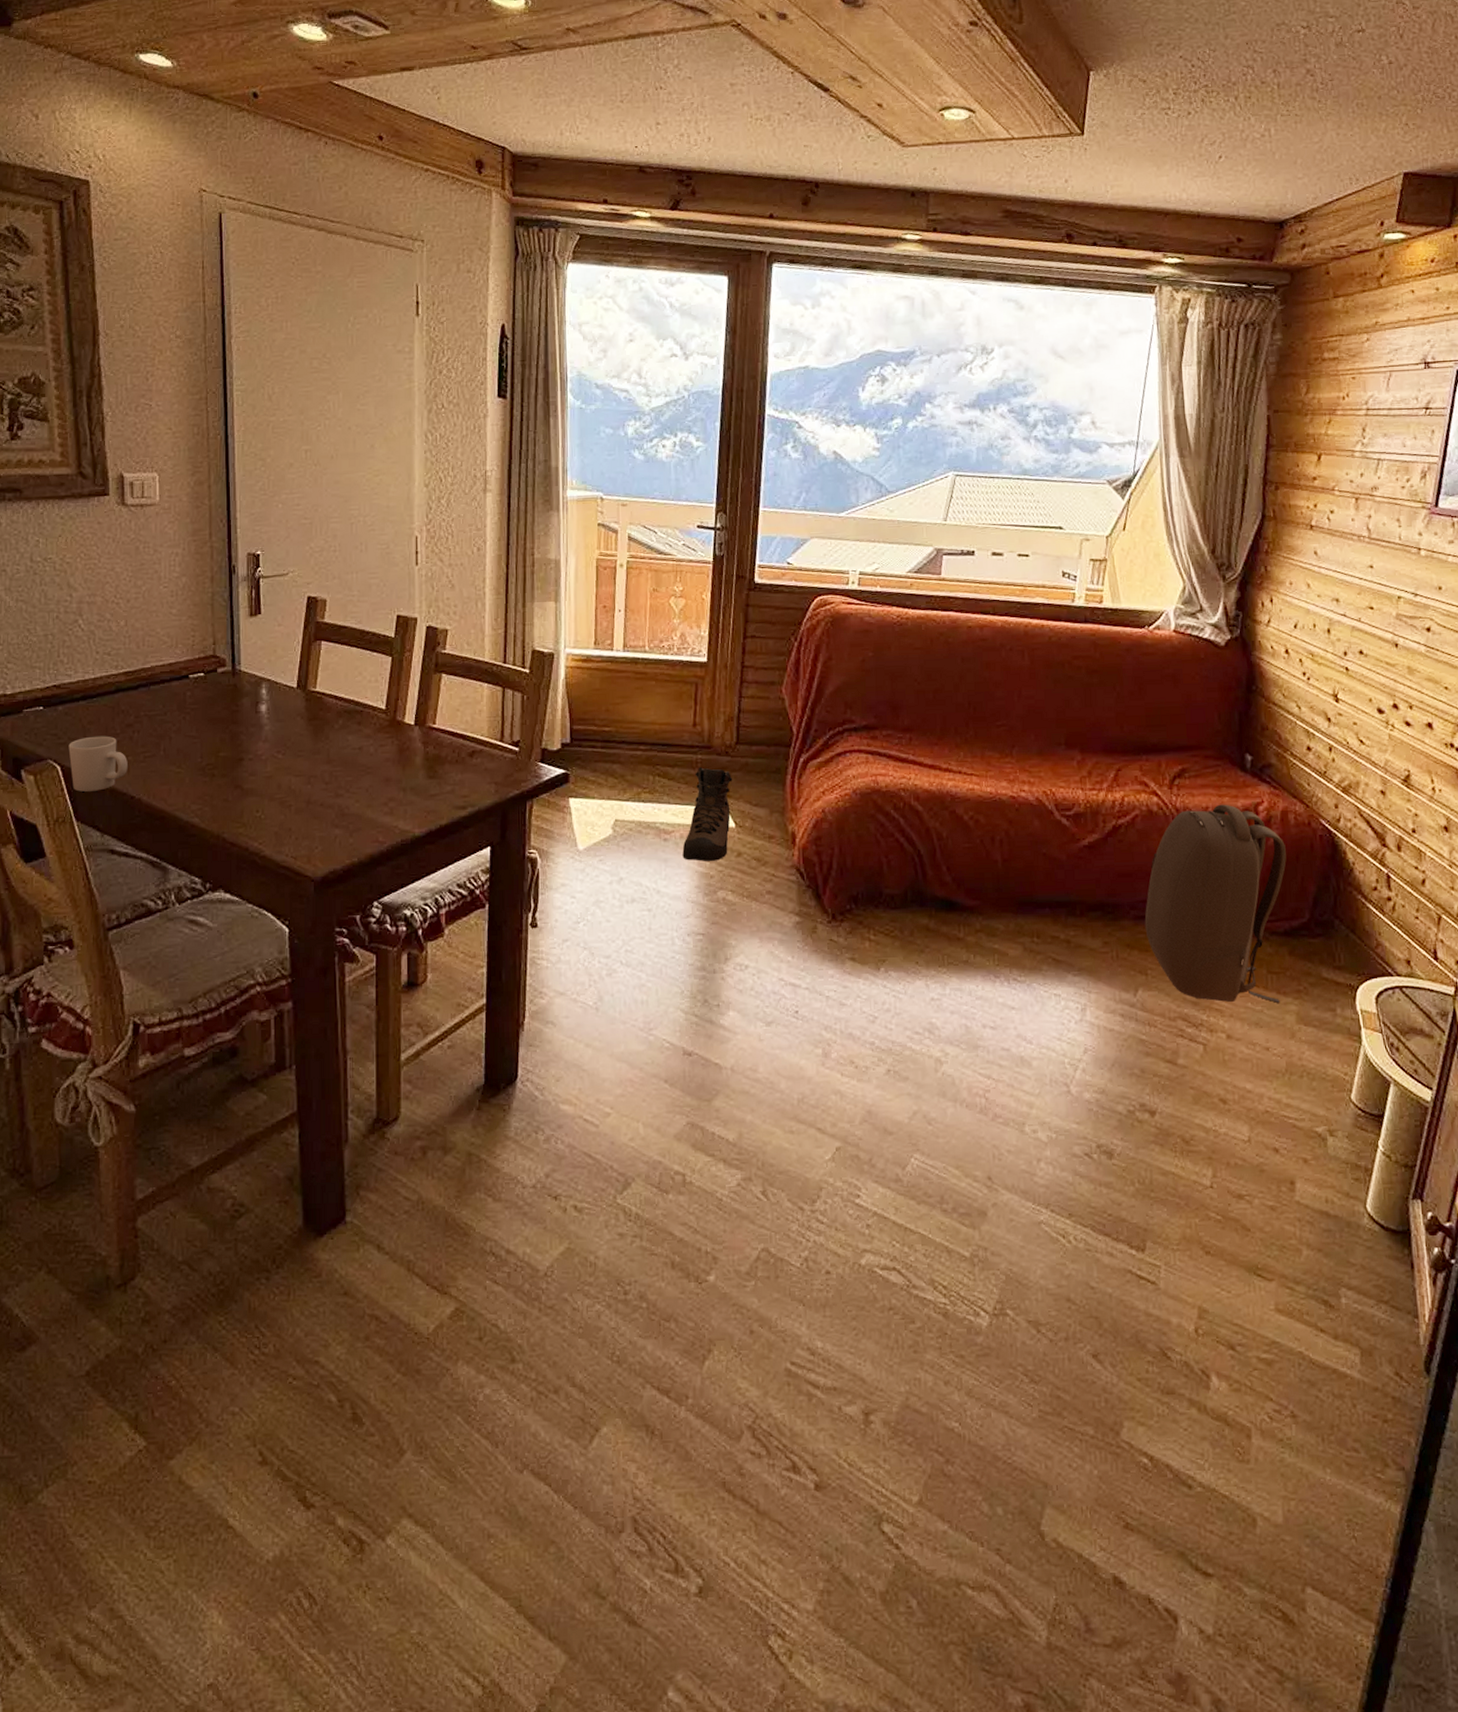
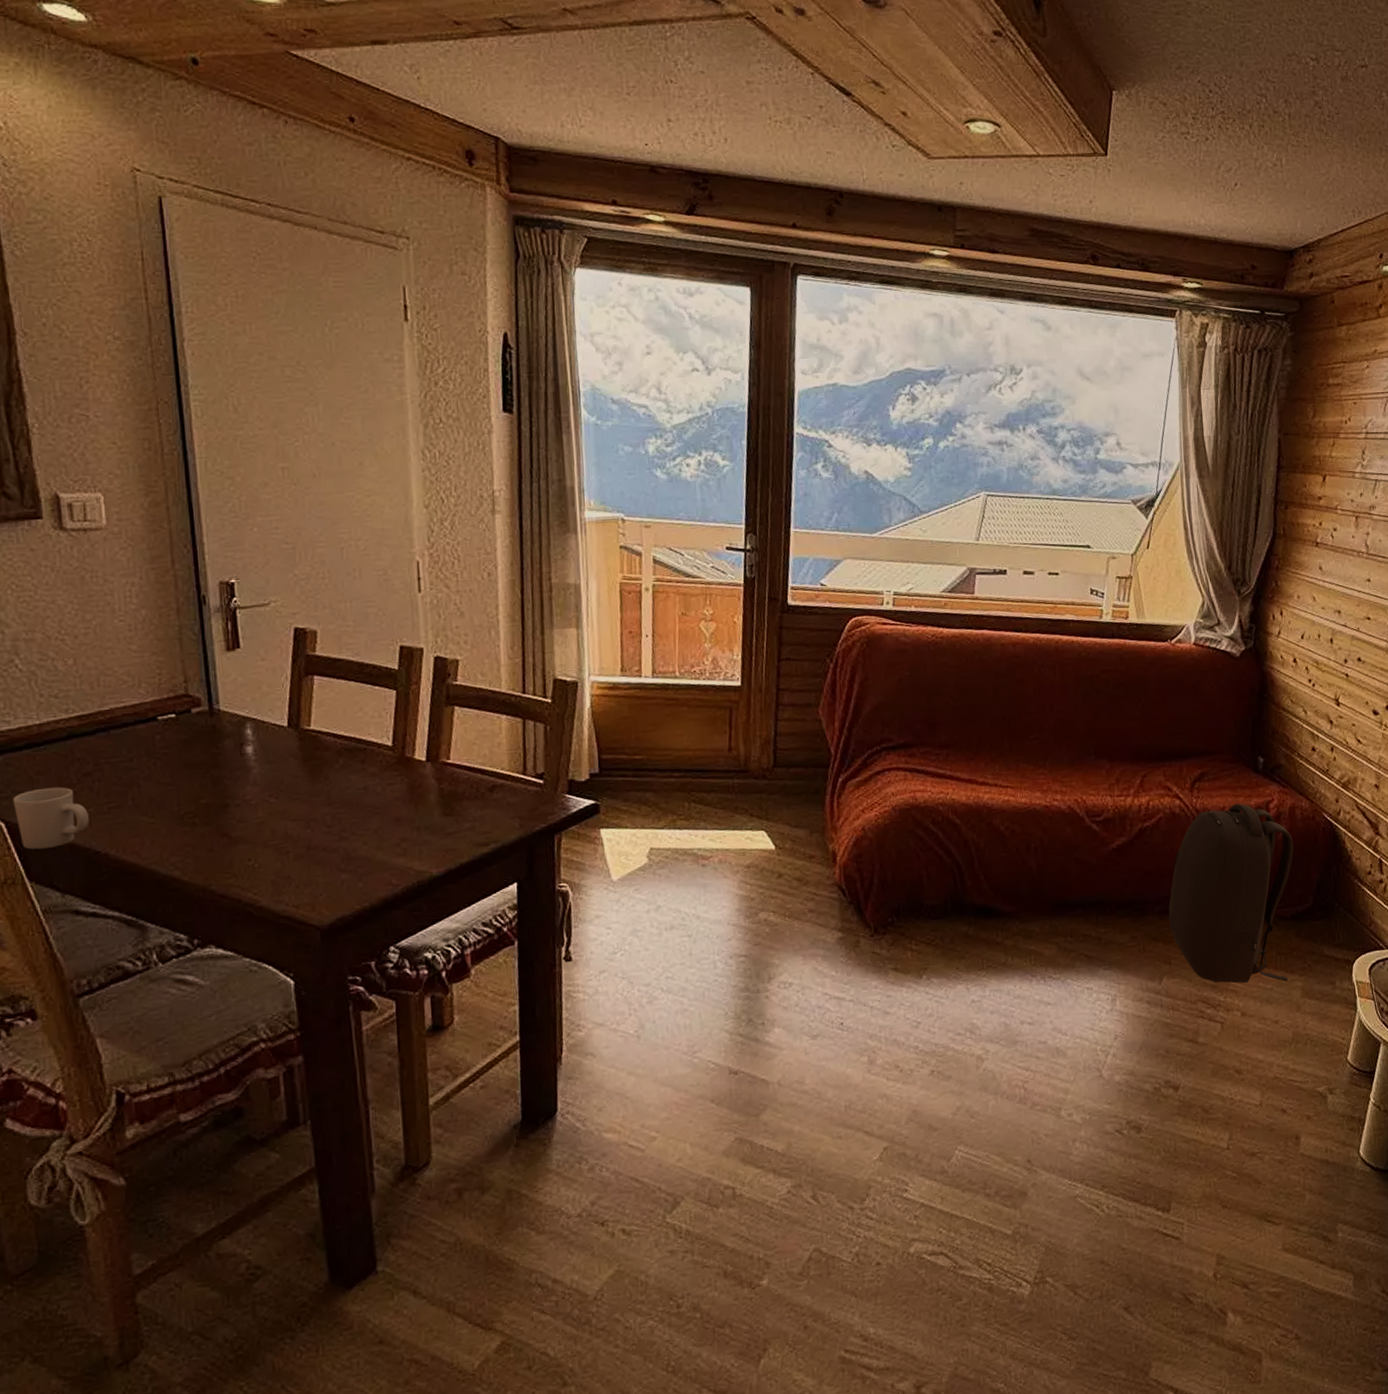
hiking boot: present [682,767,733,861] -> none [721,792,771,885]

